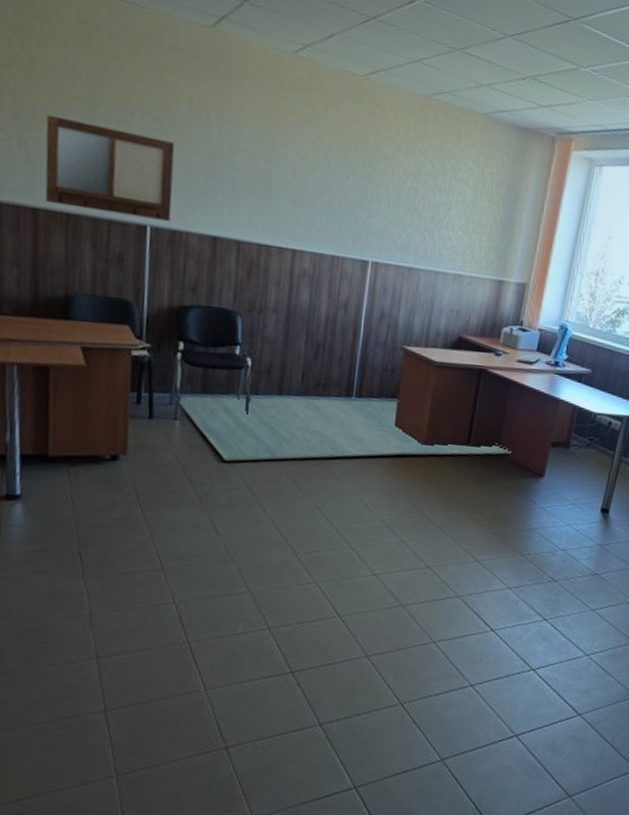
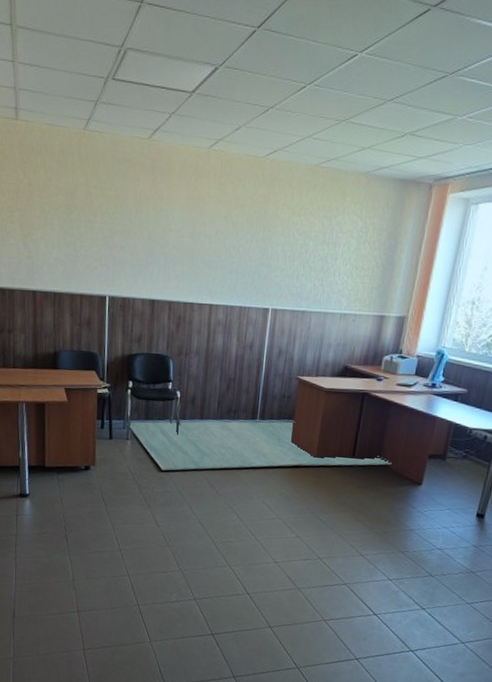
writing board: present [45,114,175,221] -> none [40,222,124,291]

